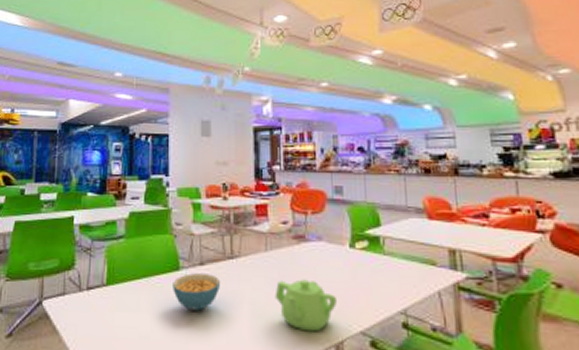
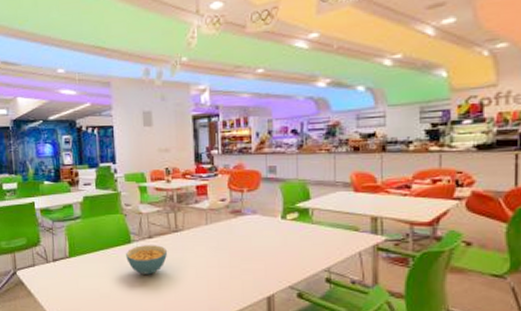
teapot: present [274,279,337,332] -> none [215,246,269,288]

